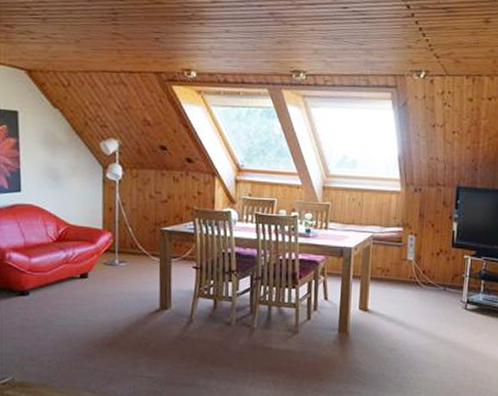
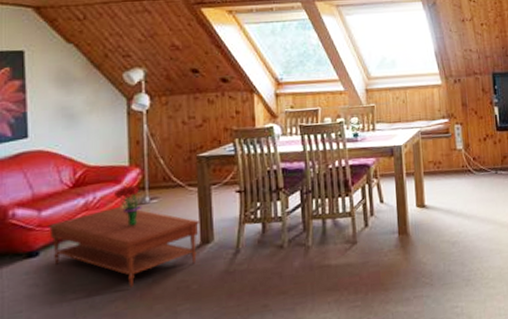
coffee table: none [36,264,160,336] -> present [47,206,200,289]
bouquet: none [88,247,112,283] -> present [113,184,143,226]

